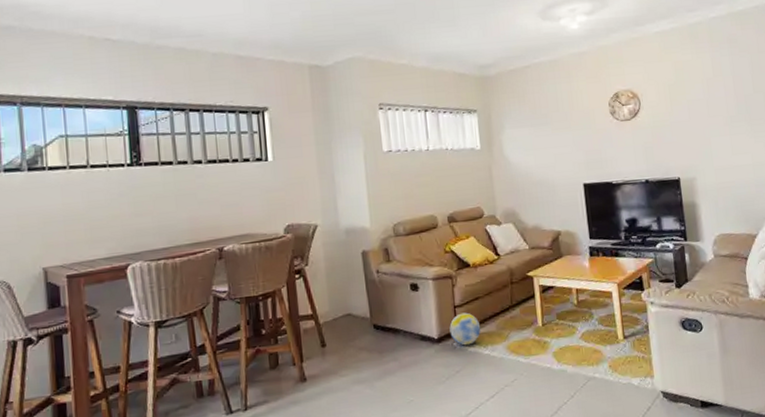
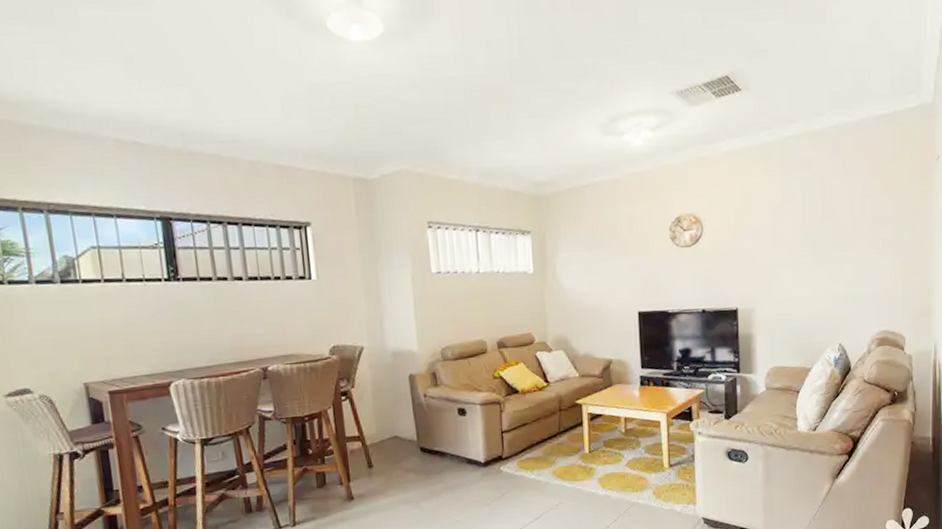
ball: present [449,312,481,346] -> none [496,438,528,470]

